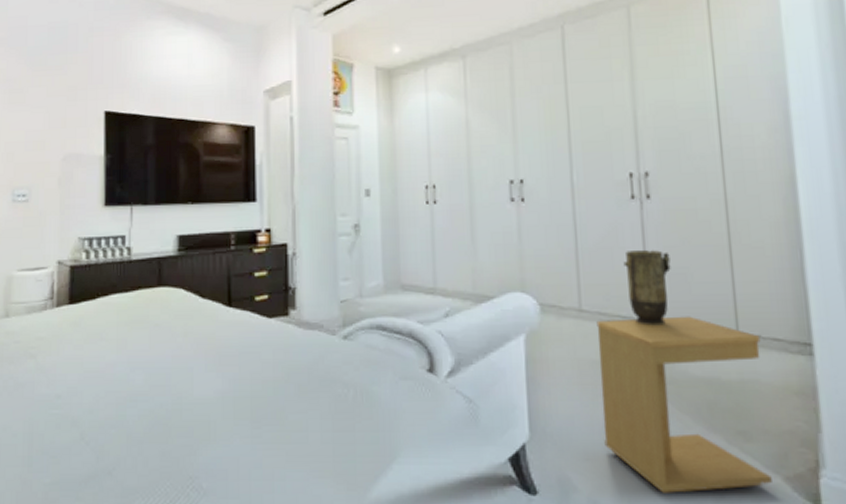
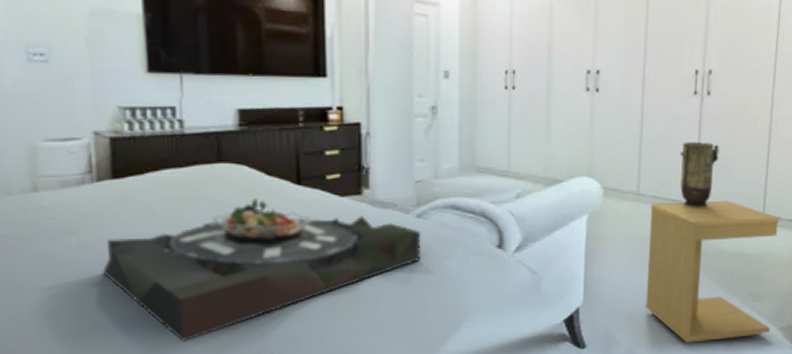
serving tray: none [53,320,348,470] -> present [102,197,421,342]

